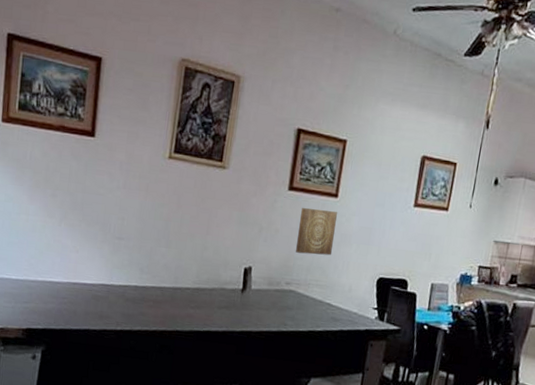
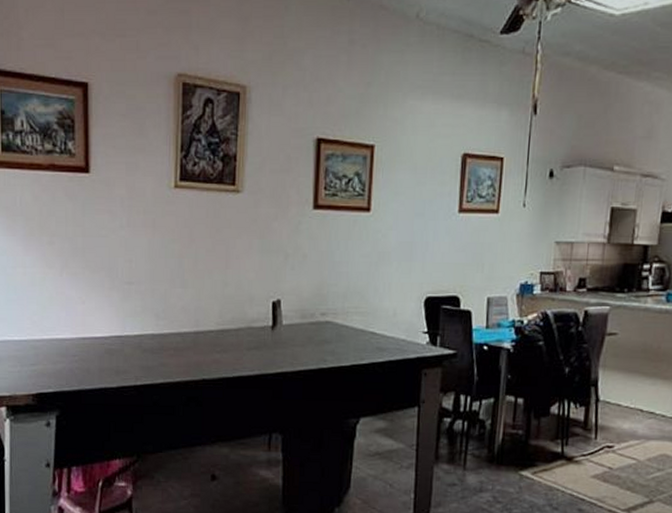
wall art: present [295,207,338,256] -> none [327,226,373,279]

